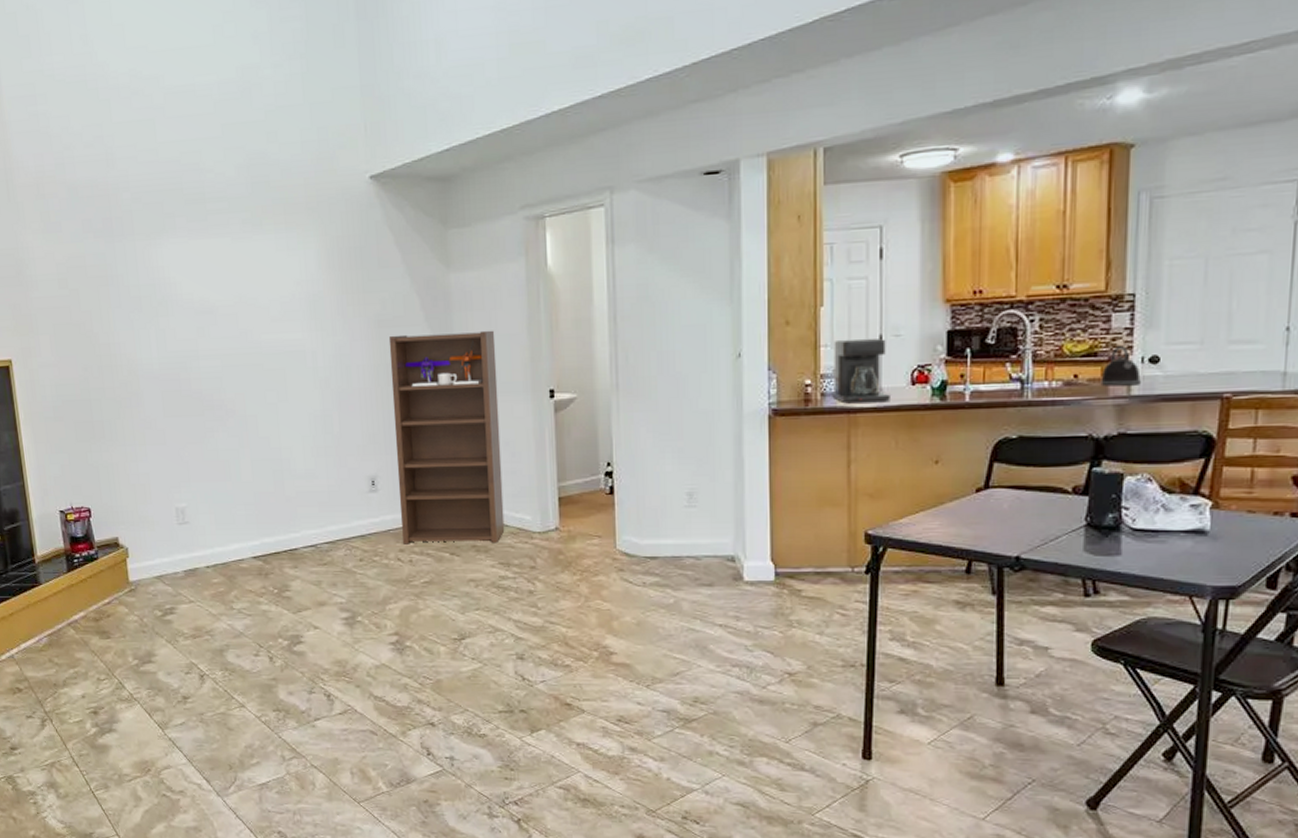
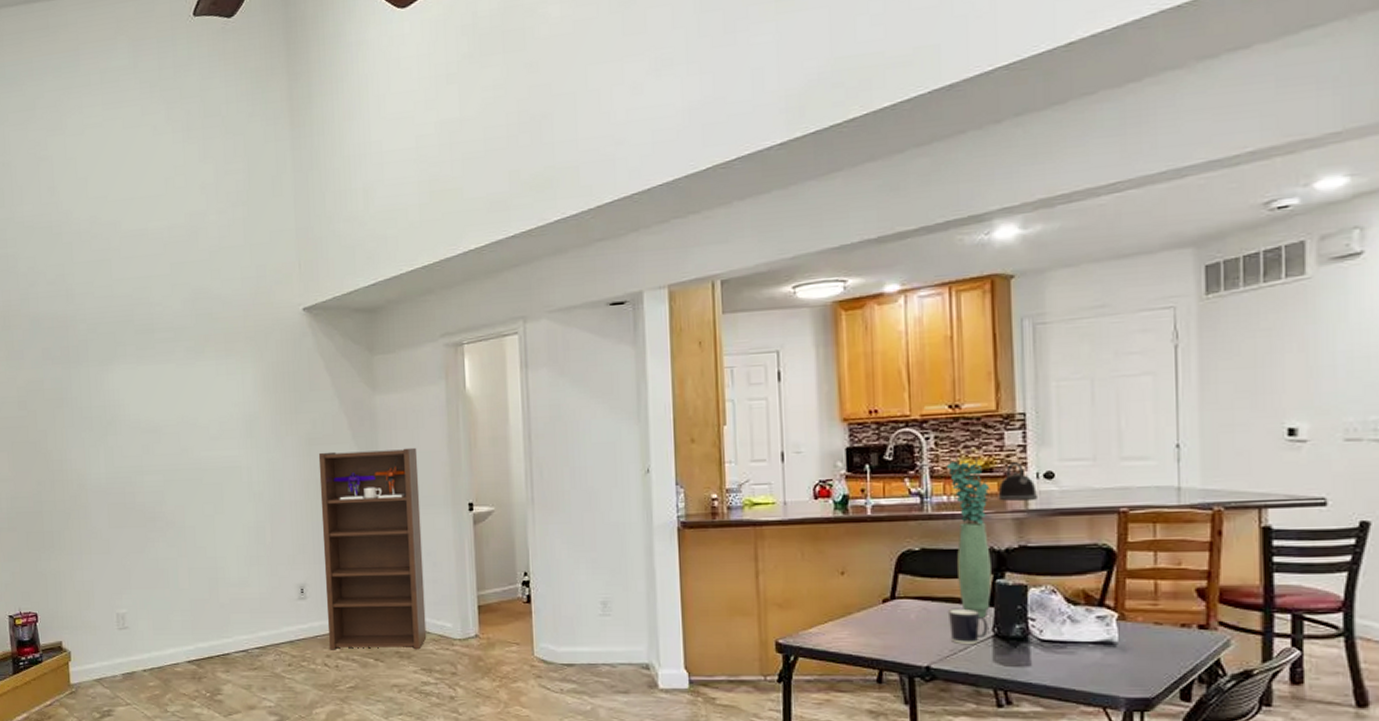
coffee maker: present [832,338,890,404] -> none [737,454,794,517]
mug: none [1041,499,1081,535] -> present [947,609,988,645]
vase: none [1049,339,1093,508] -> present [946,456,992,619]

